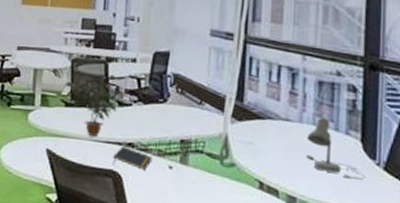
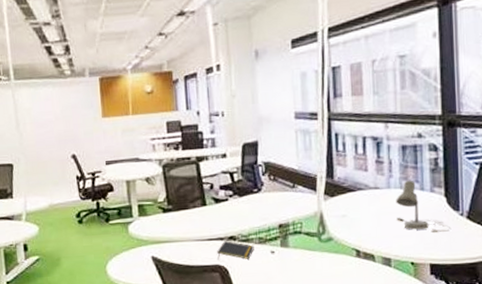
potted plant: present [65,74,130,137] -> none [159,173,224,237]

